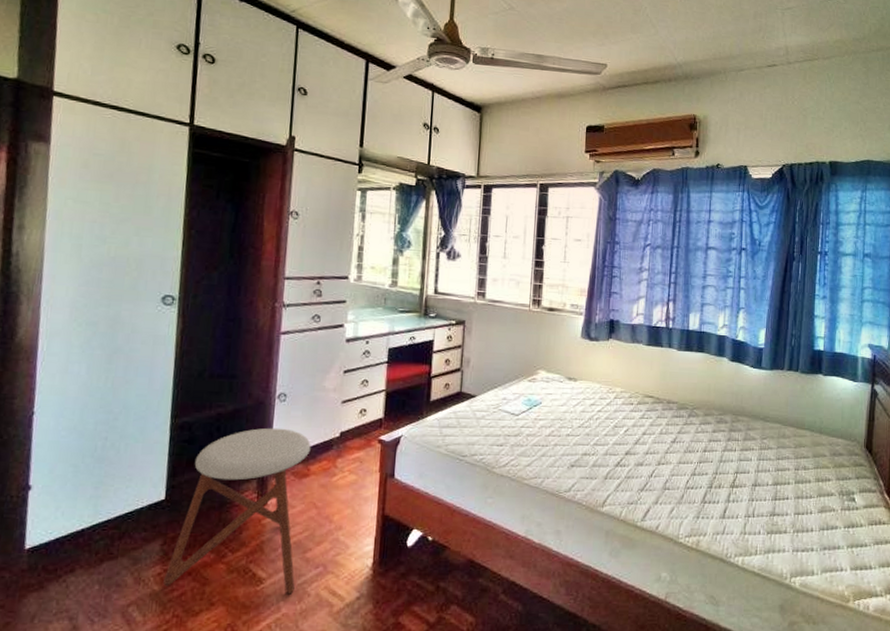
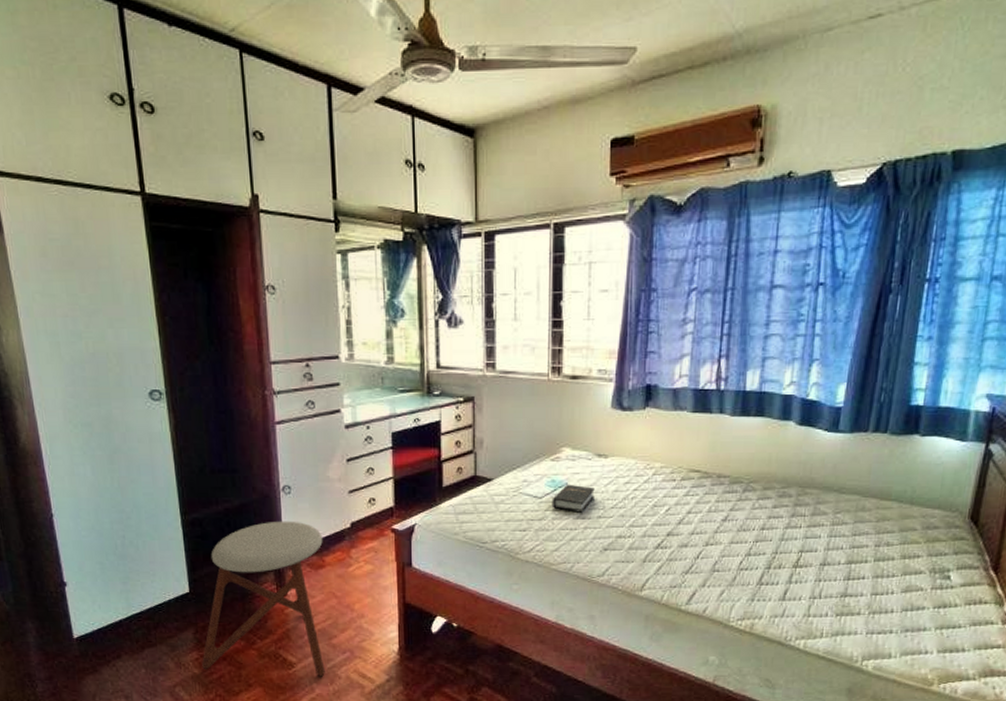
hardback book: none [527,403,565,430] -> present [551,484,595,513]

